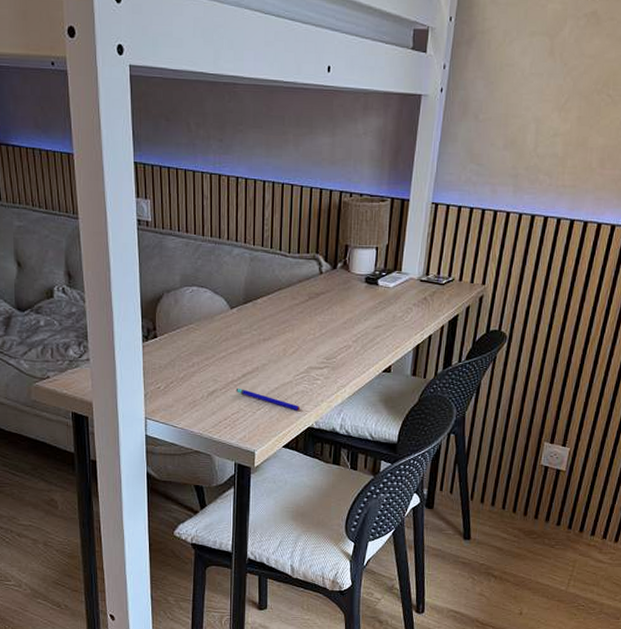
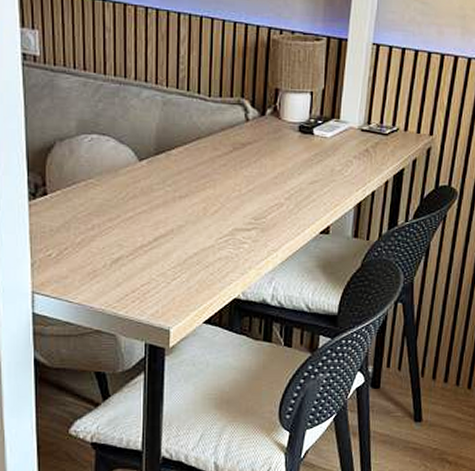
pen: present [235,388,300,411] -> none [145,254,224,280]

